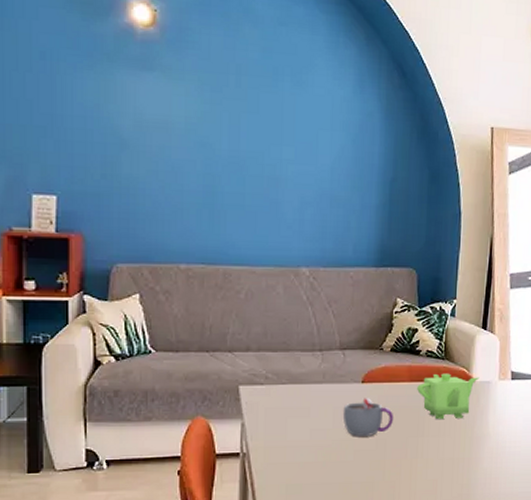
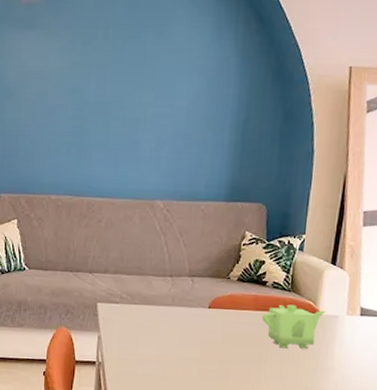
mug: present [342,397,394,436] -> none [189,321,239,358]

